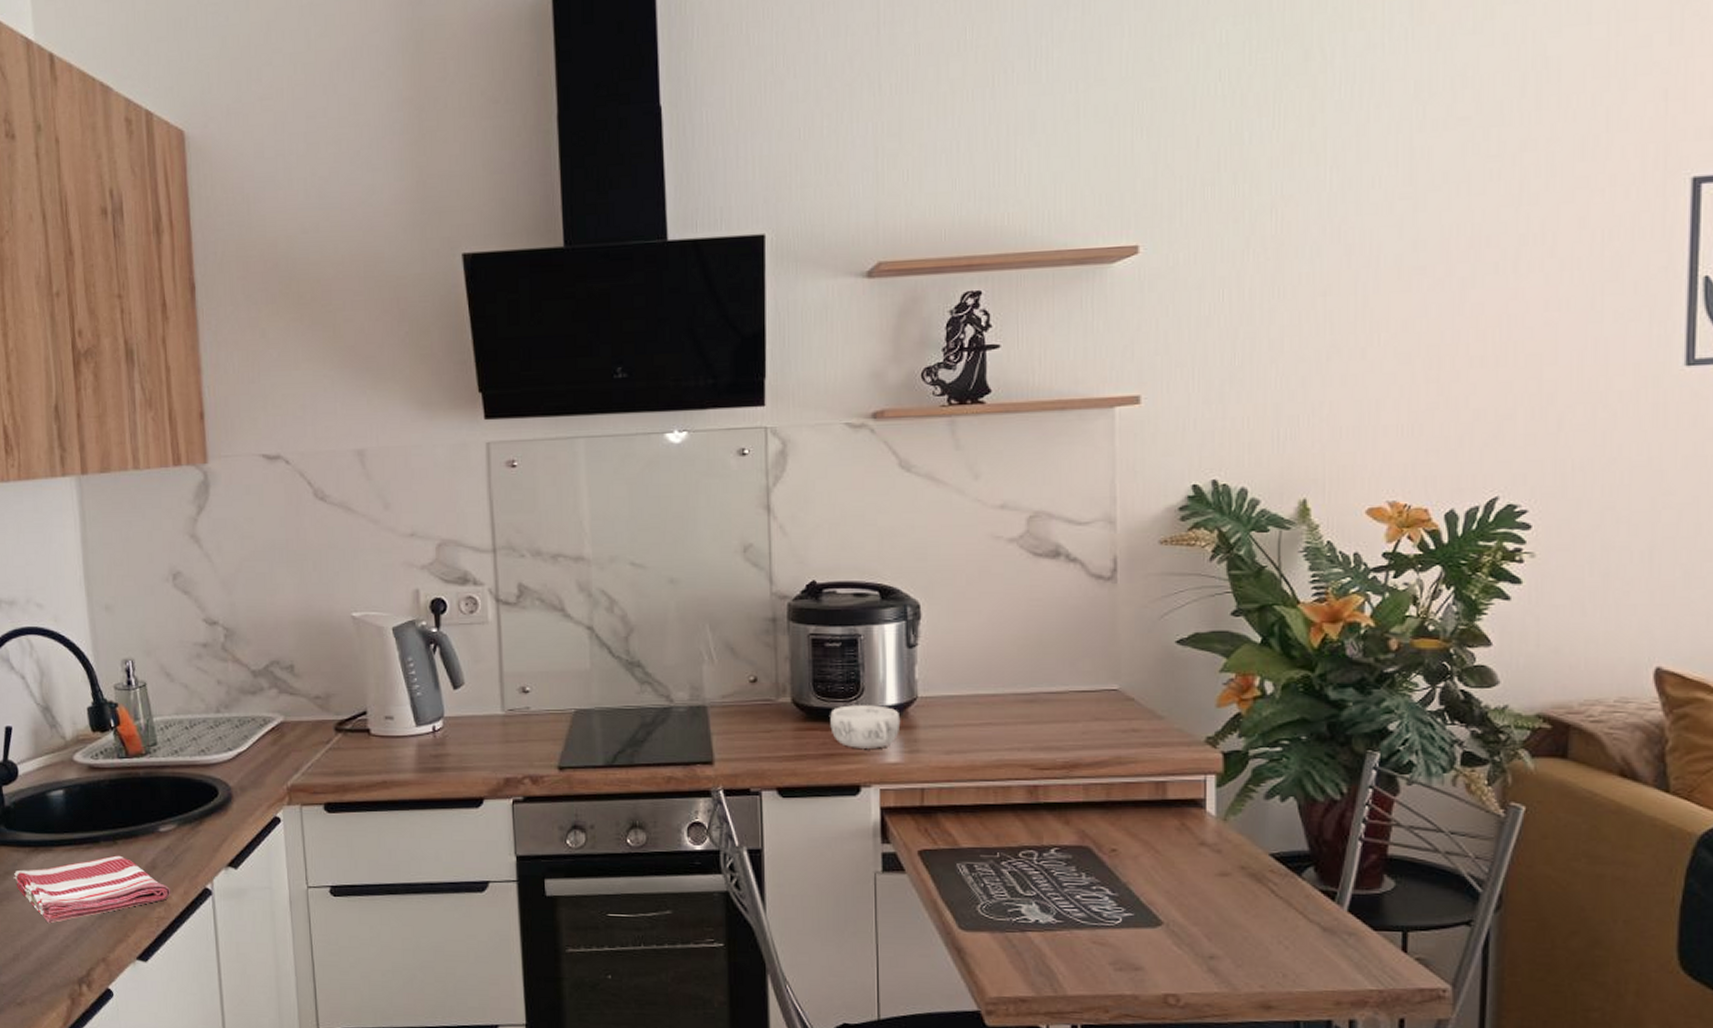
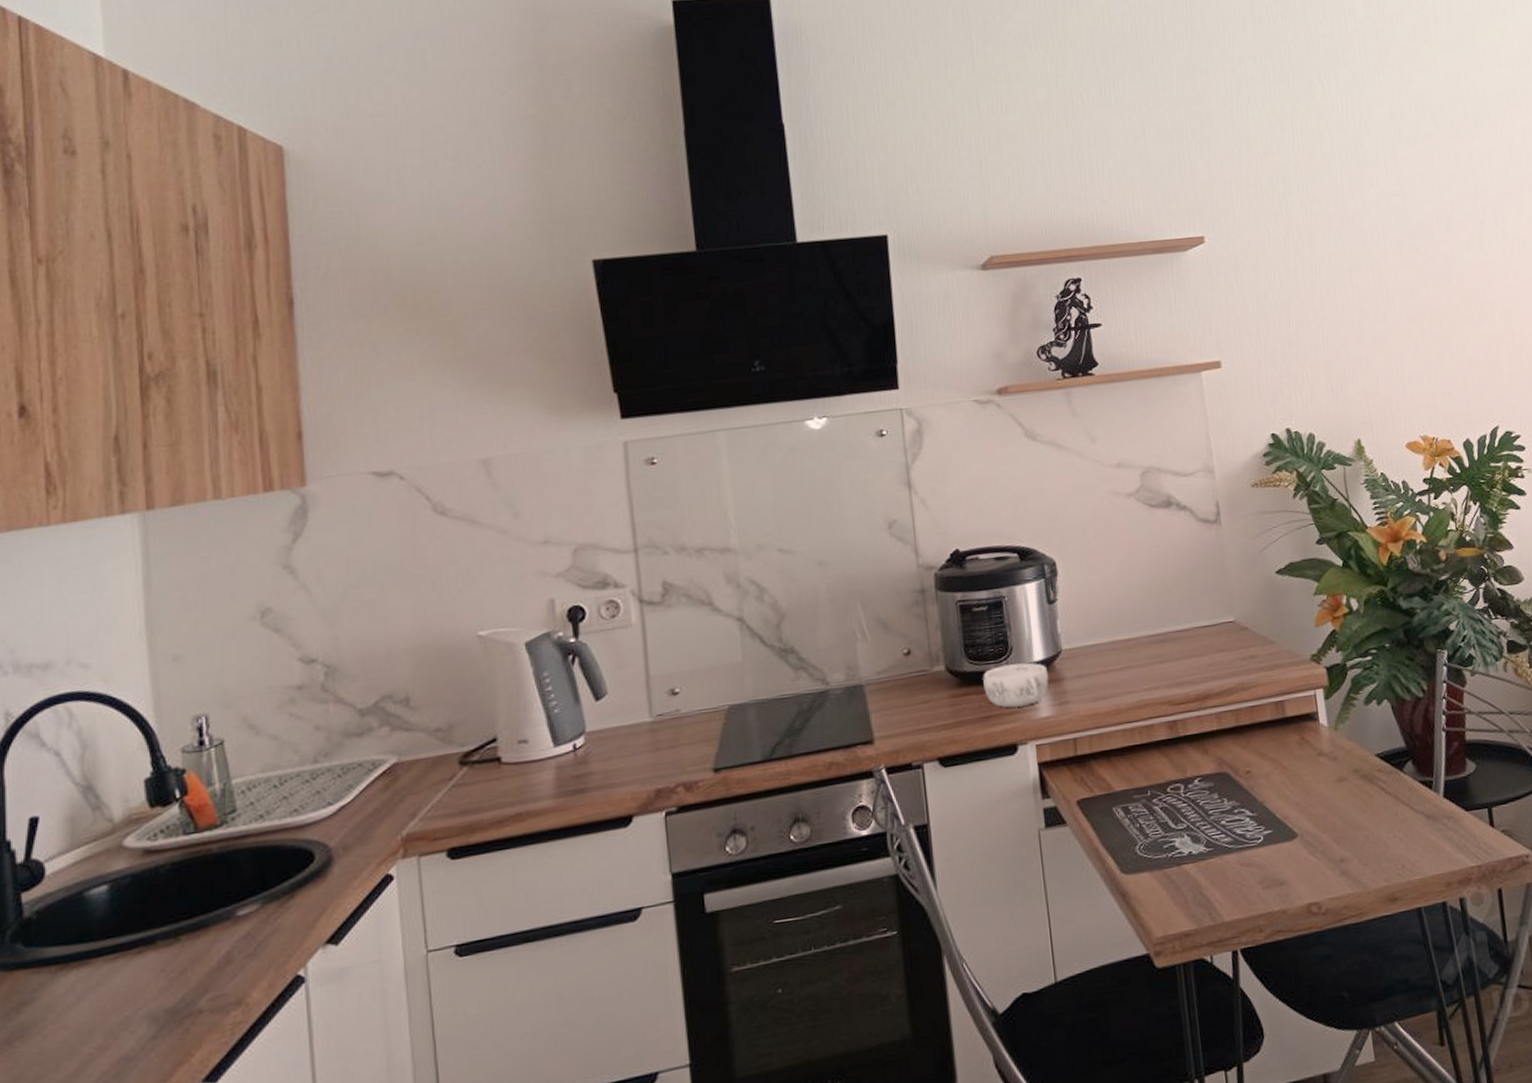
dish towel: present [13,855,171,924] -> none [31,954,251,1060]

